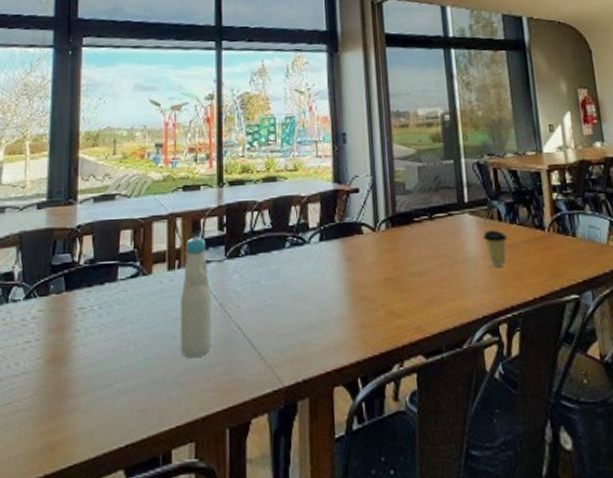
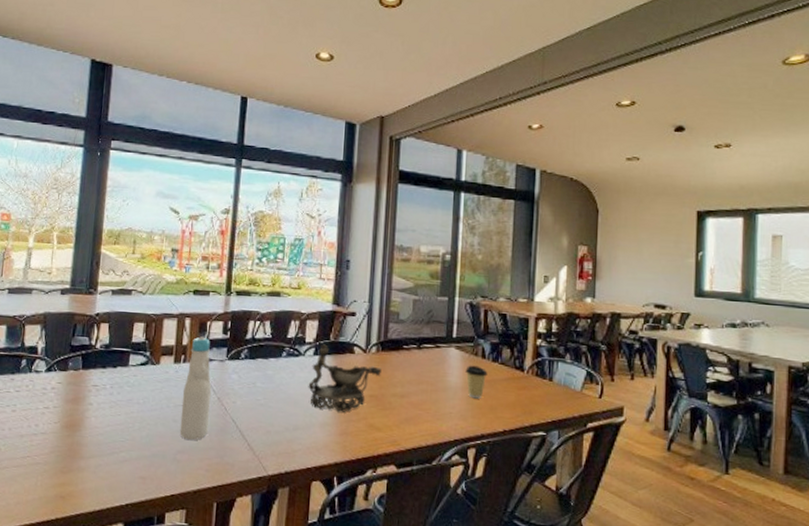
decorative bowl: none [317,227,395,302] -> present [308,344,382,412]

